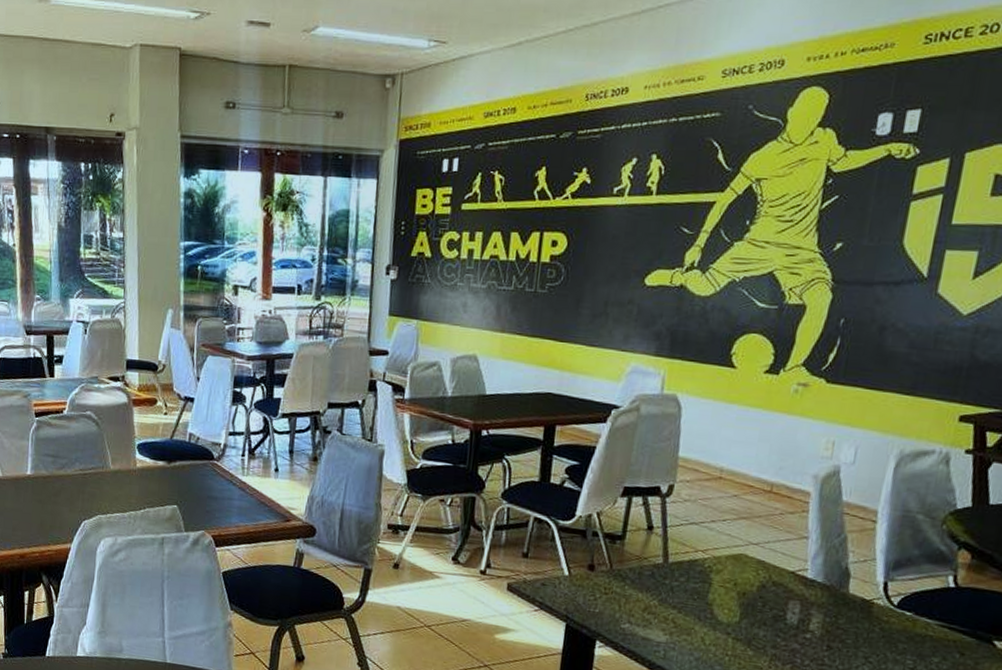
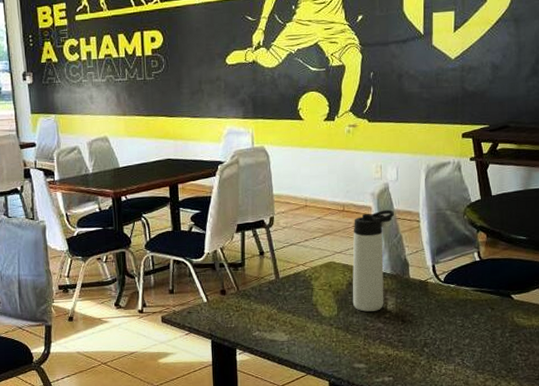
thermos bottle: none [762,499,843,628] -> present [352,209,395,312]

